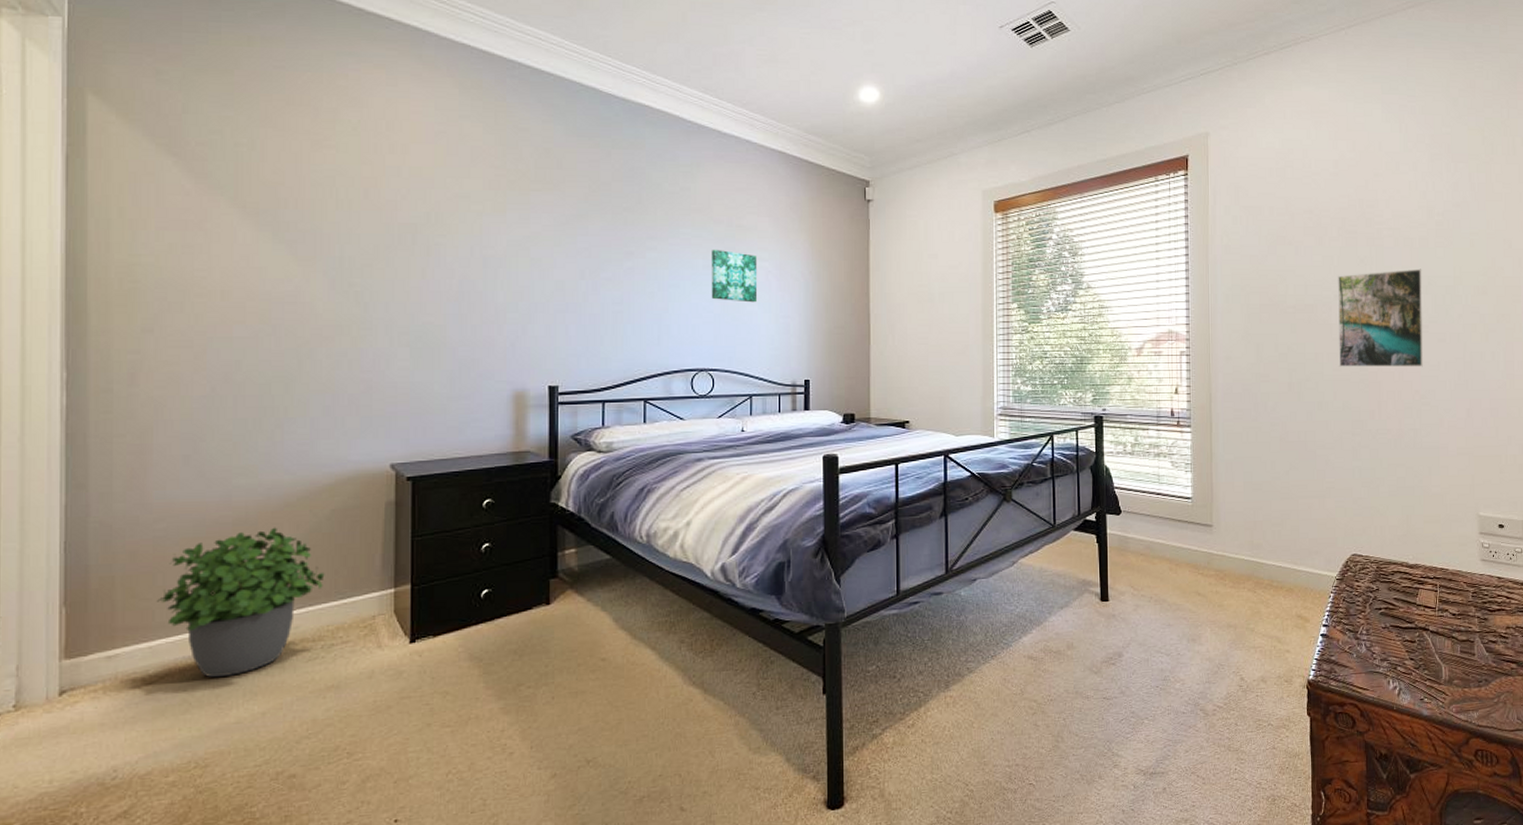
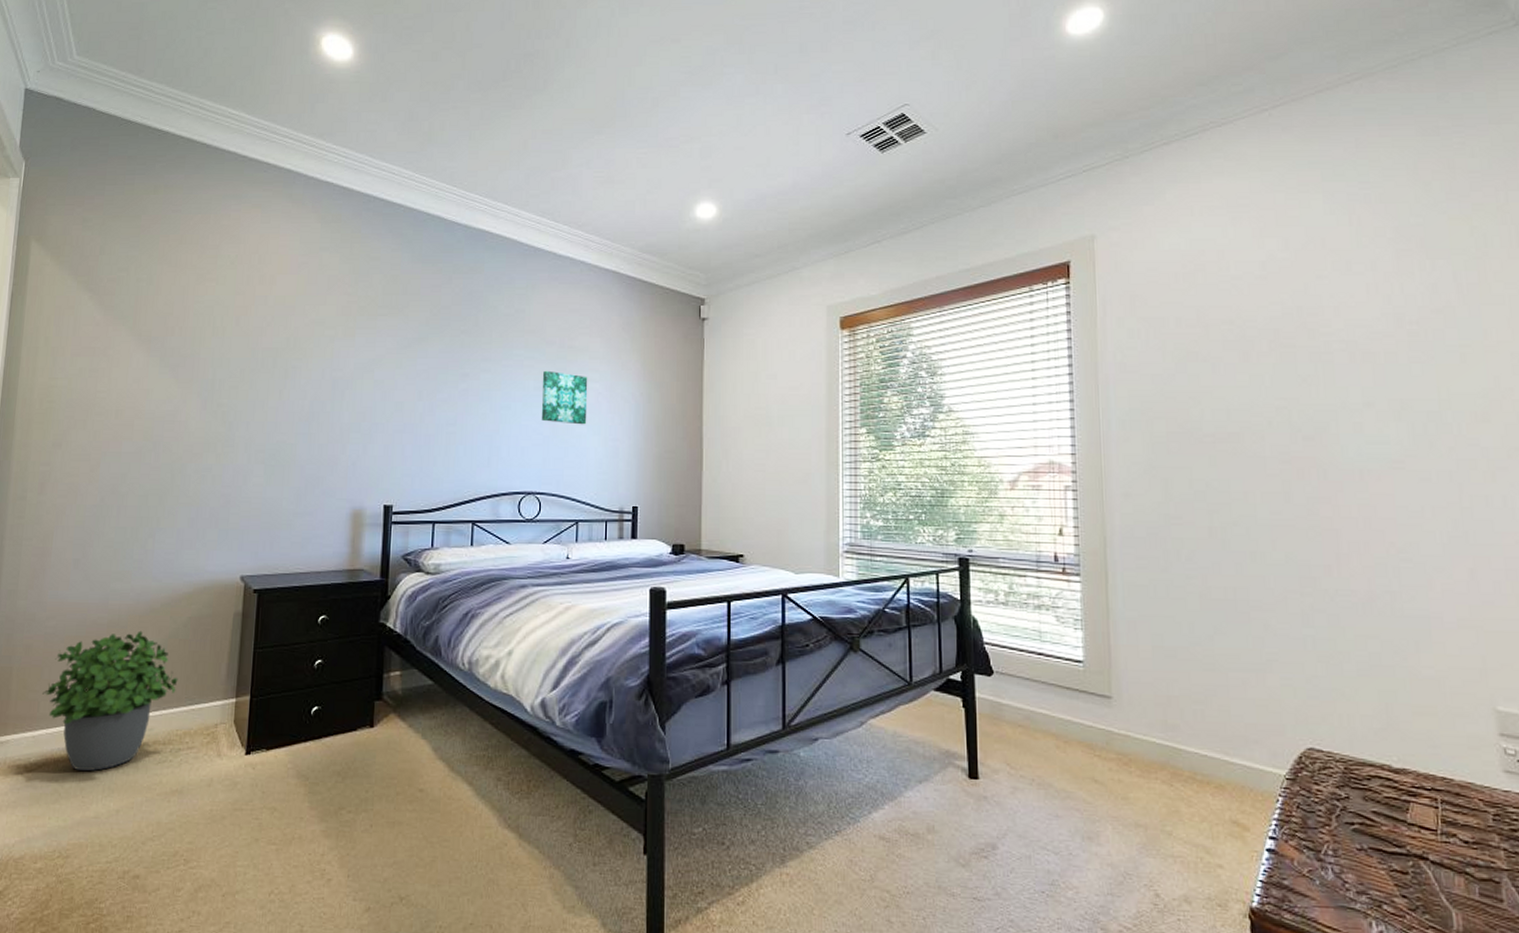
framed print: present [1337,269,1423,368] -> none [1270,390,1399,513]

